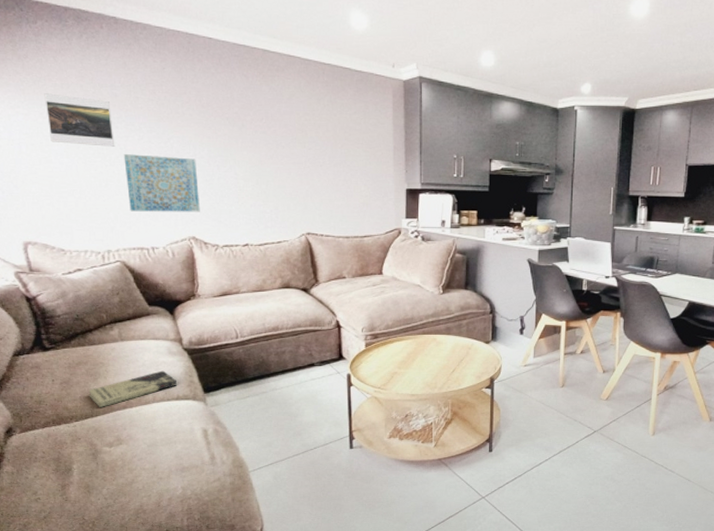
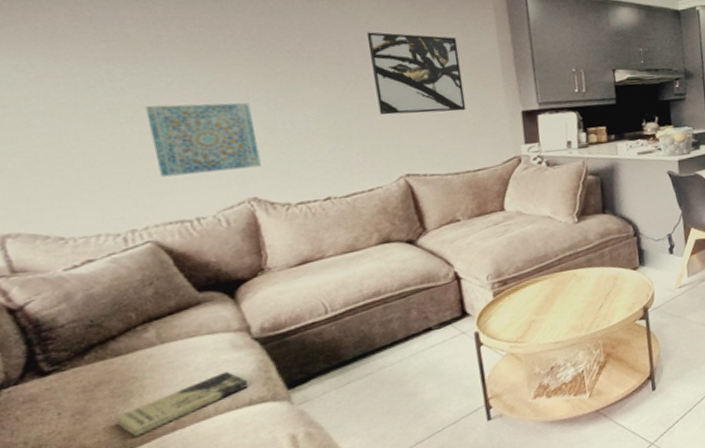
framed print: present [44,93,115,147] -> none [18,39,132,102]
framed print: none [288,107,360,183] -> present [366,32,466,115]

